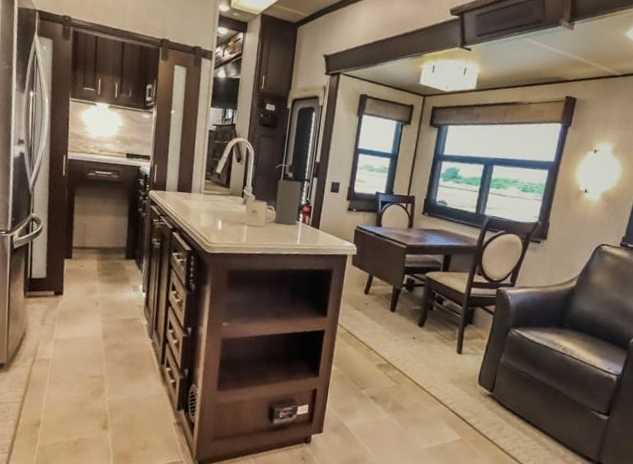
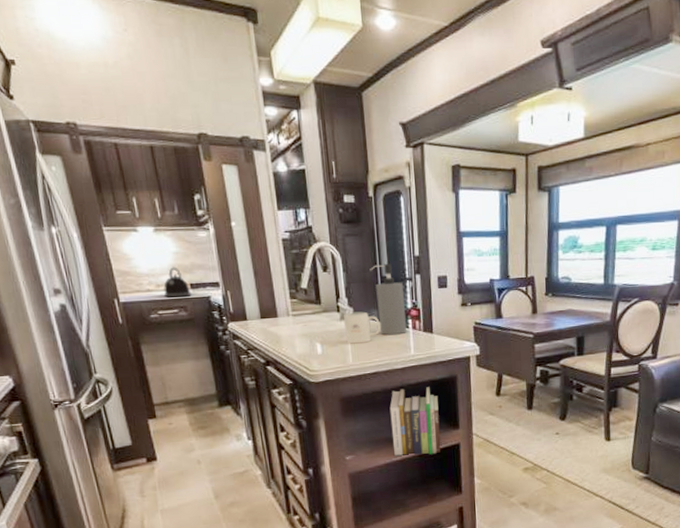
kettle: none [104,137,126,164] -> present [163,267,192,298]
books: none [265,272,313,336] -> present [389,387,441,456]

